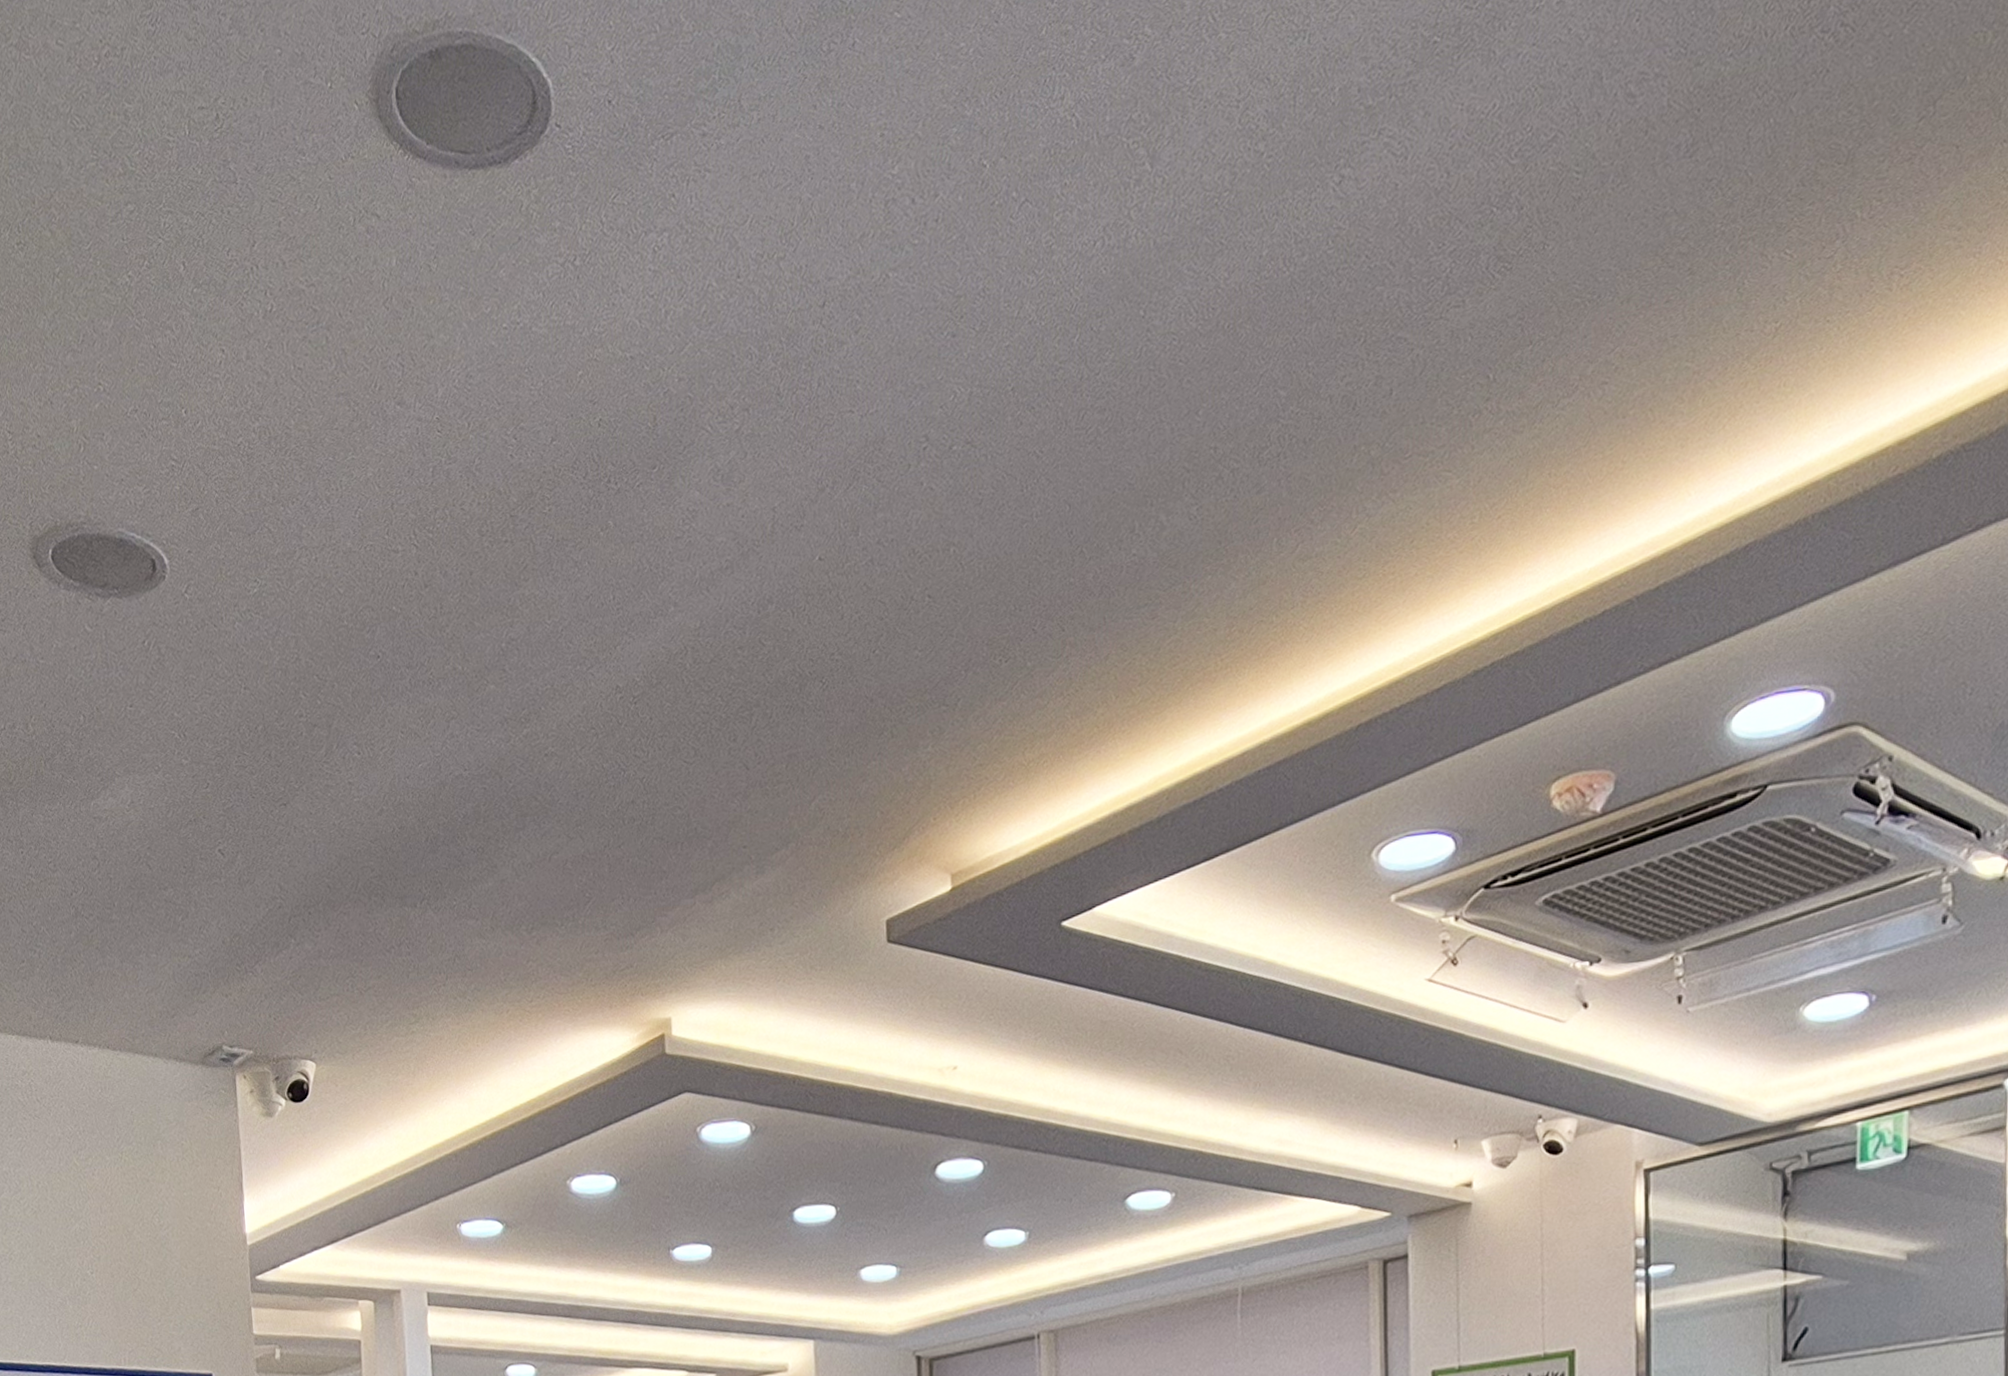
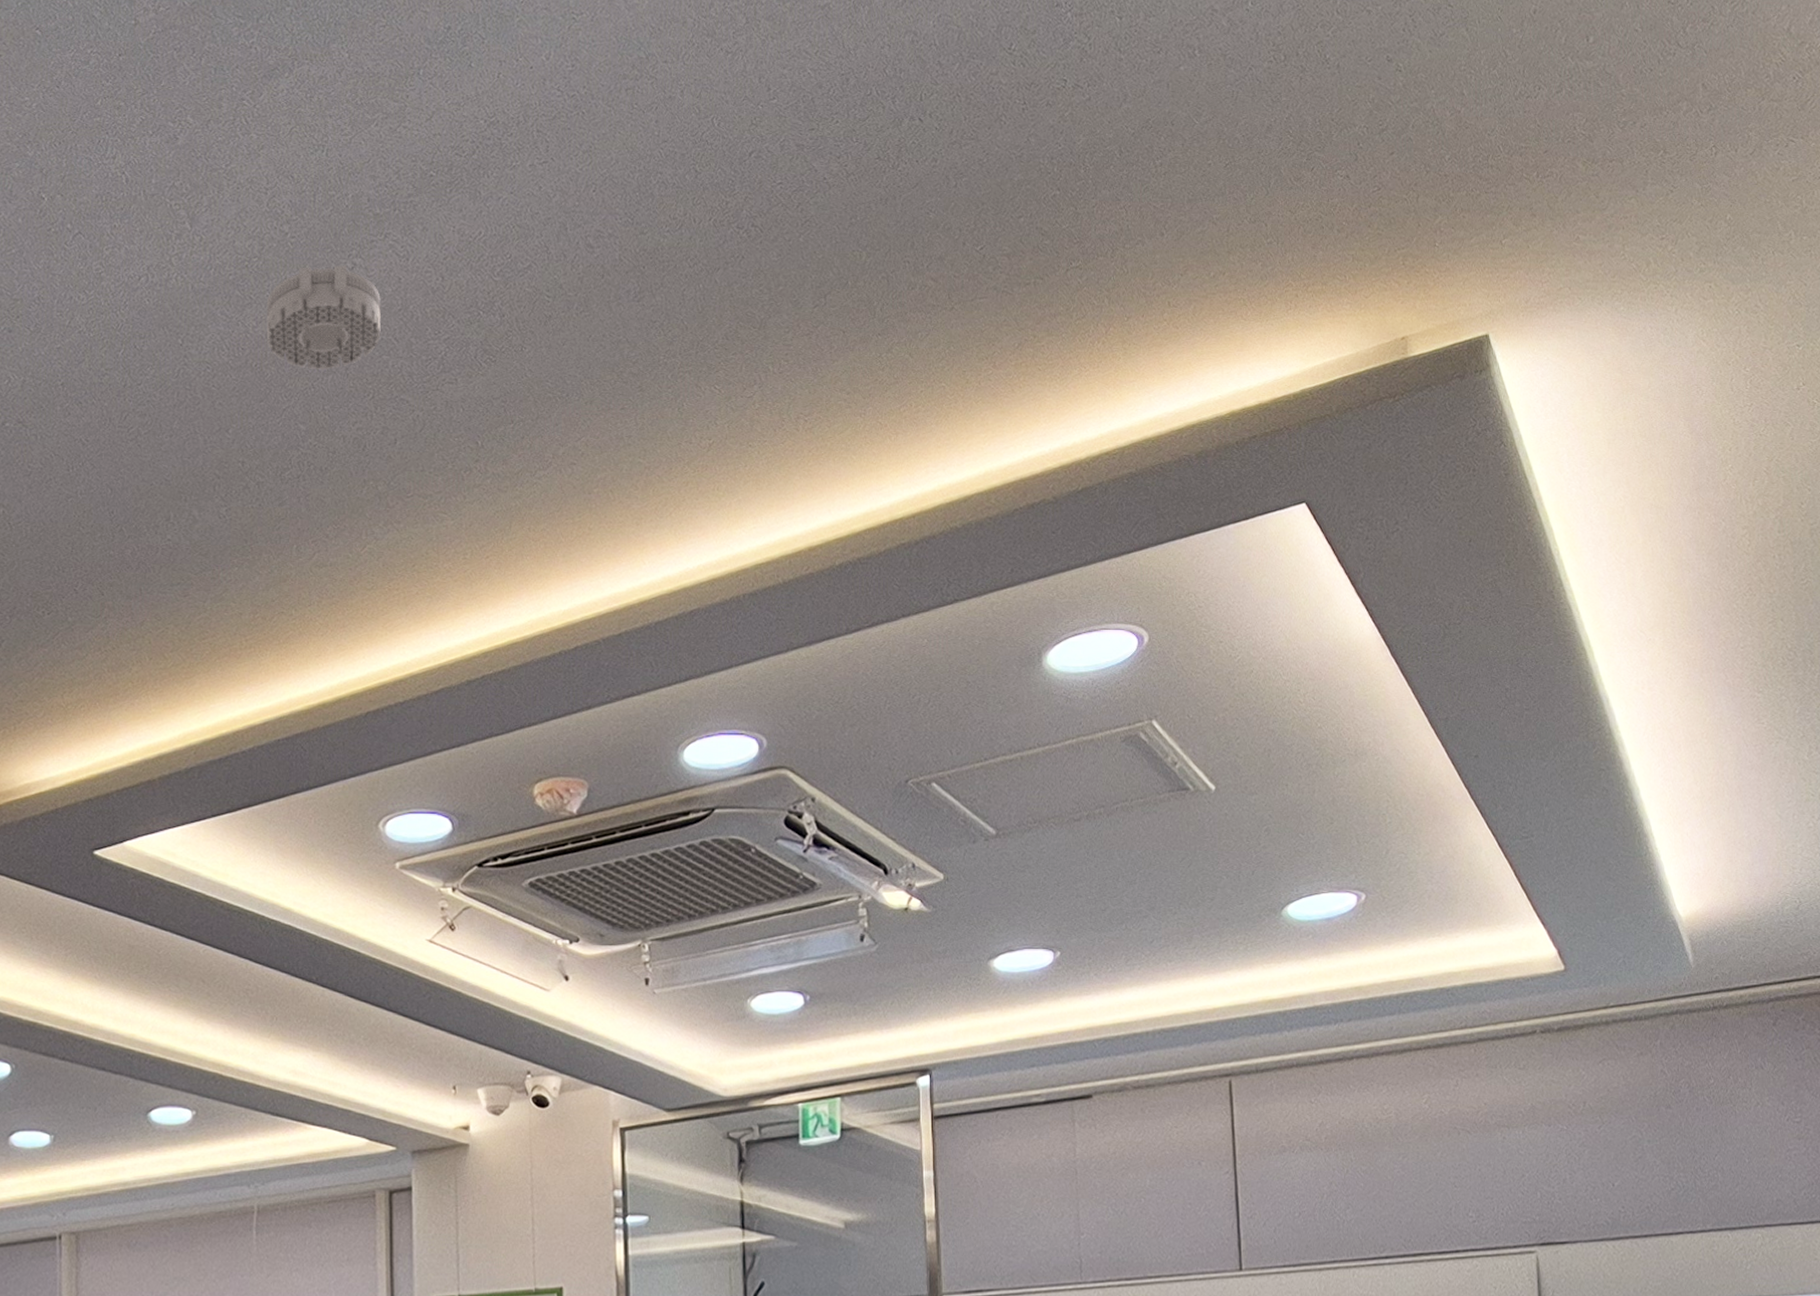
smoke detector: none [1239,180,1374,320] -> present [266,265,381,369]

